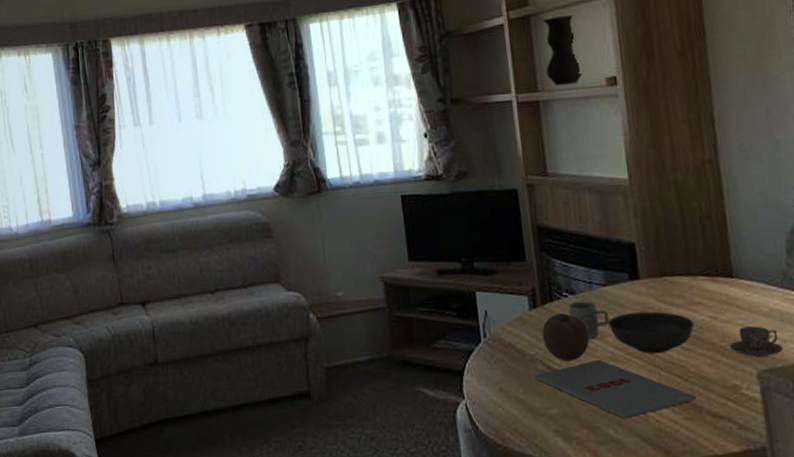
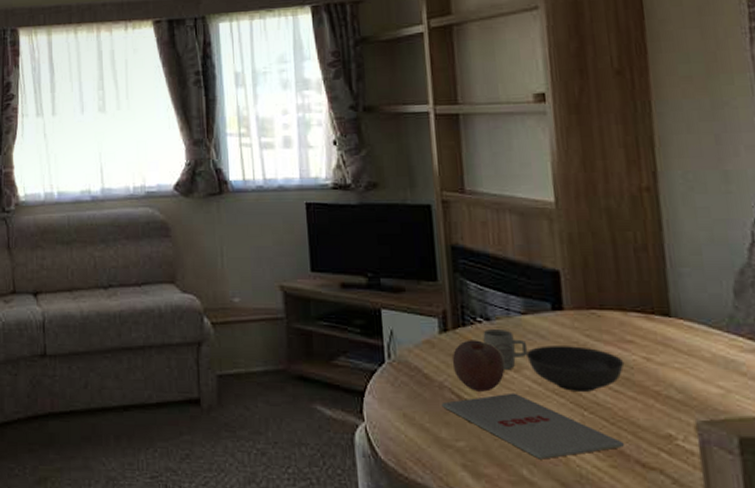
vase: present [542,14,584,87] -> none [465,26,509,100]
teacup: present [729,326,783,357] -> none [664,372,727,406]

